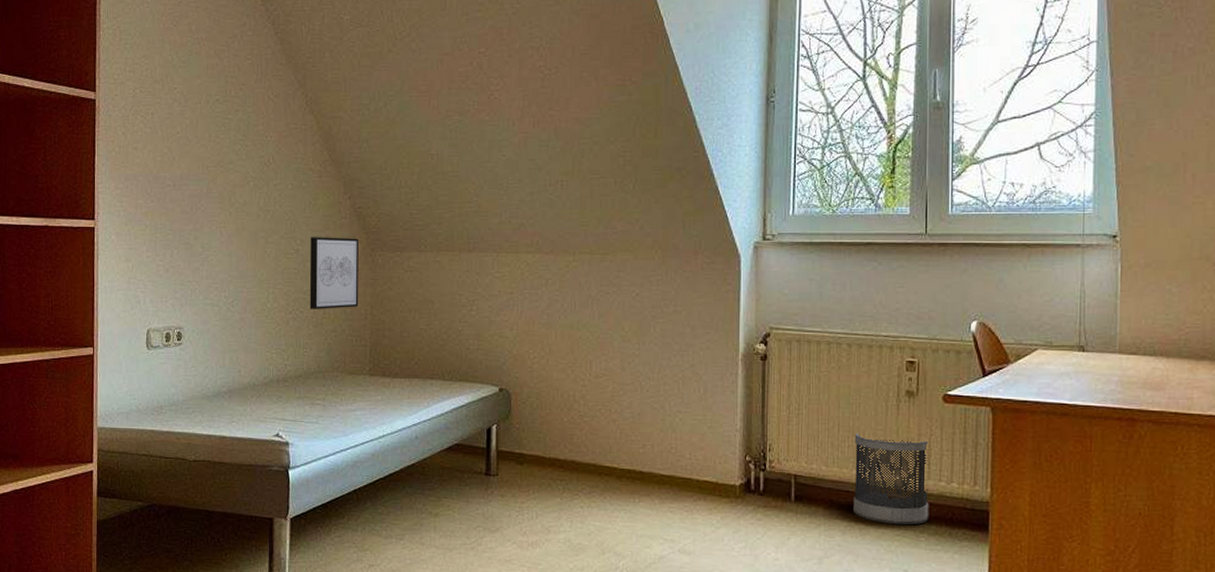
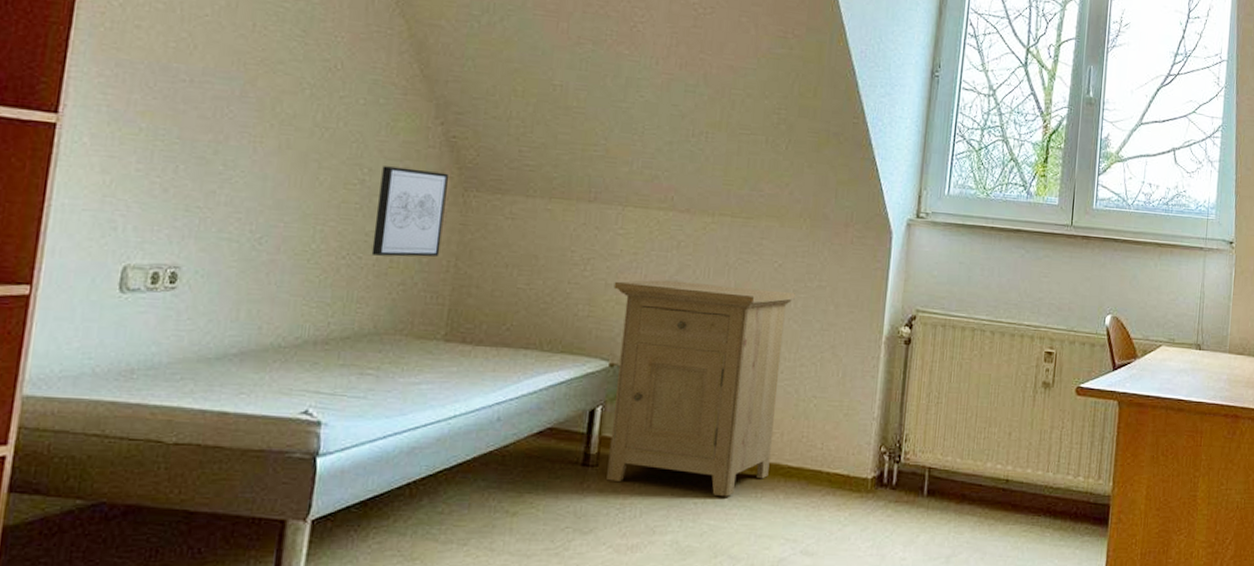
nightstand: none [496,314,653,502] -> present [606,280,795,497]
wastebasket: present [853,431,929,525] -> none [984,422,1060,520]

